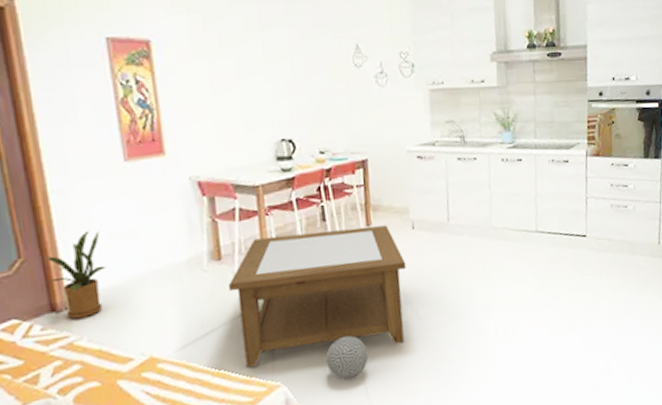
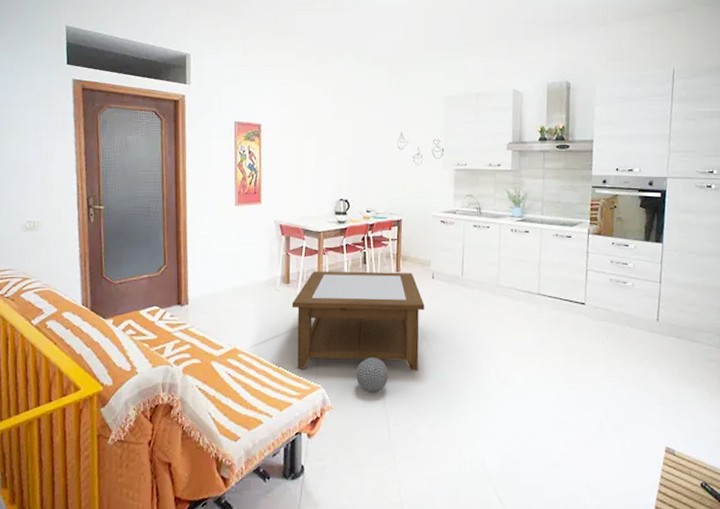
house plant: present [44,230,106,319] -> none [178,251,215,312]

